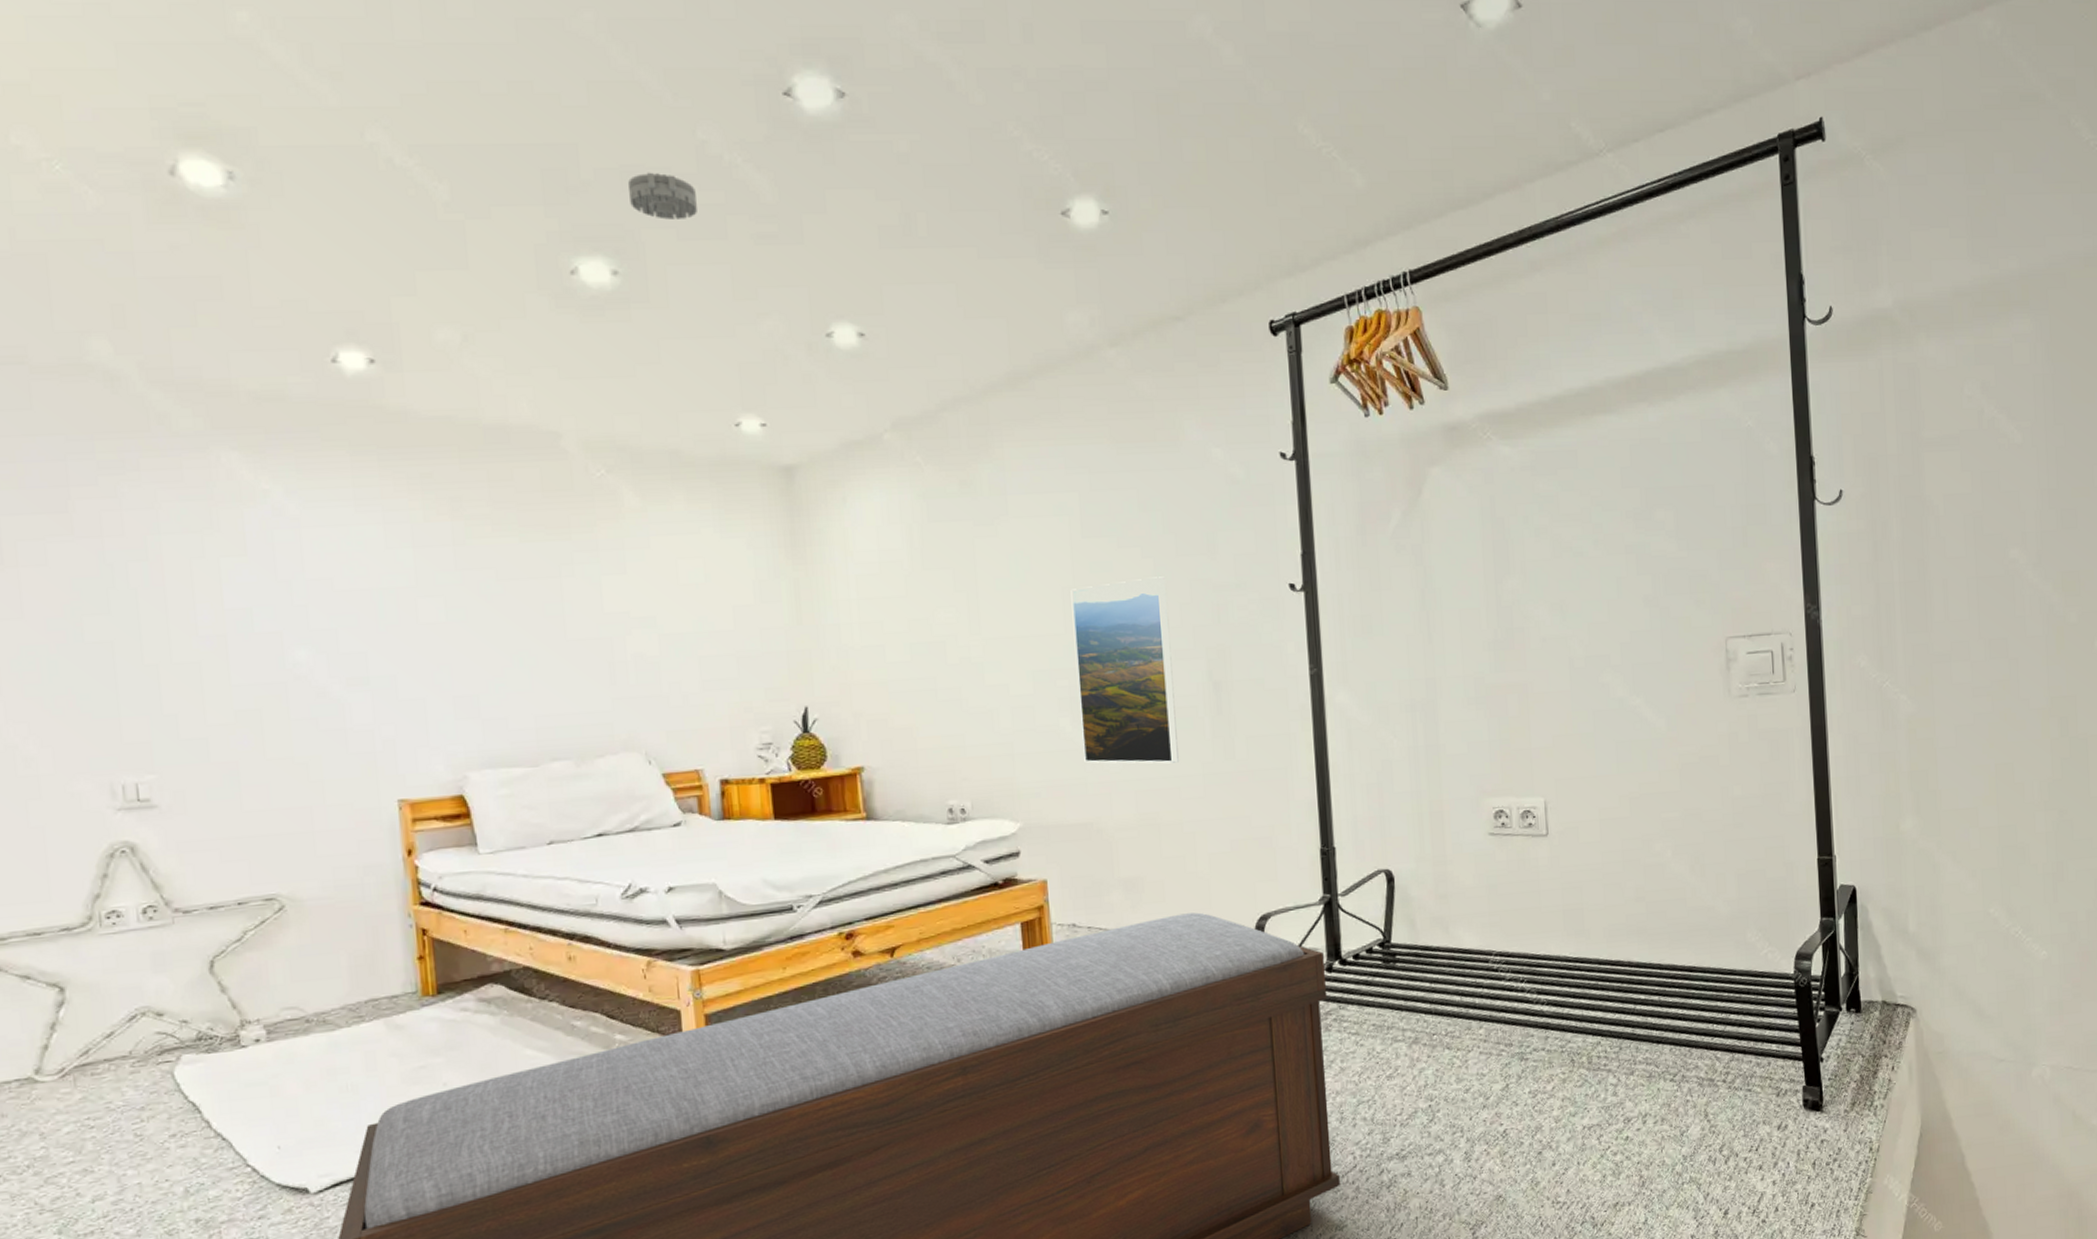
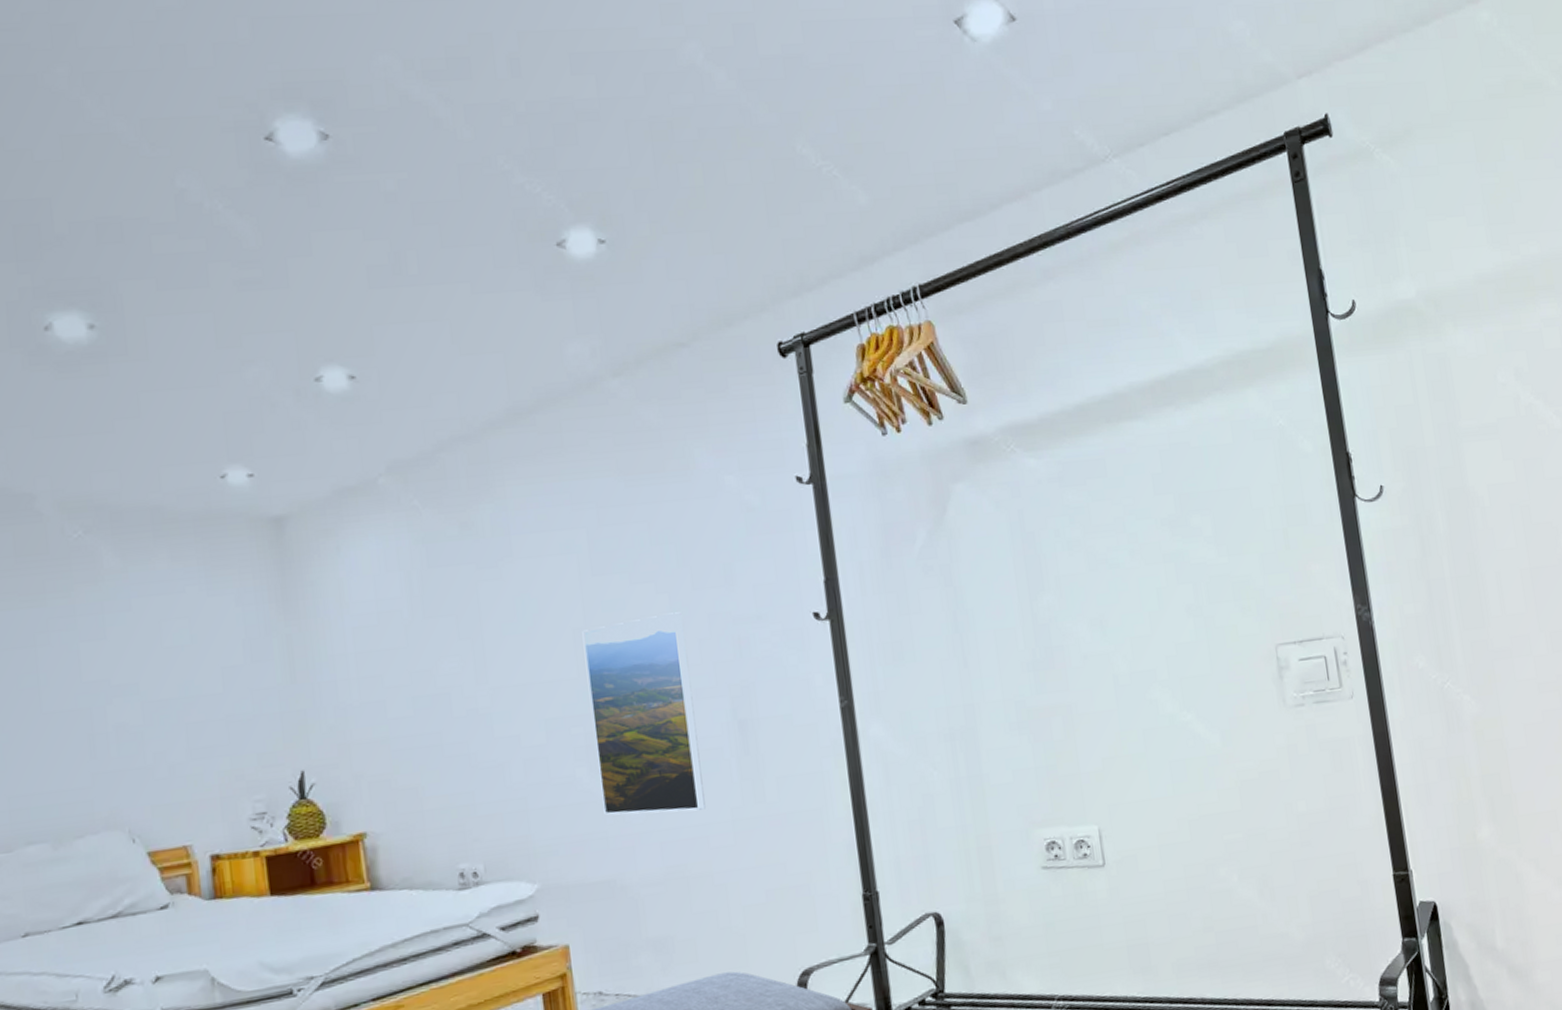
smoke detector: present [628,172,697,220] -> none [105,223,177,270]

